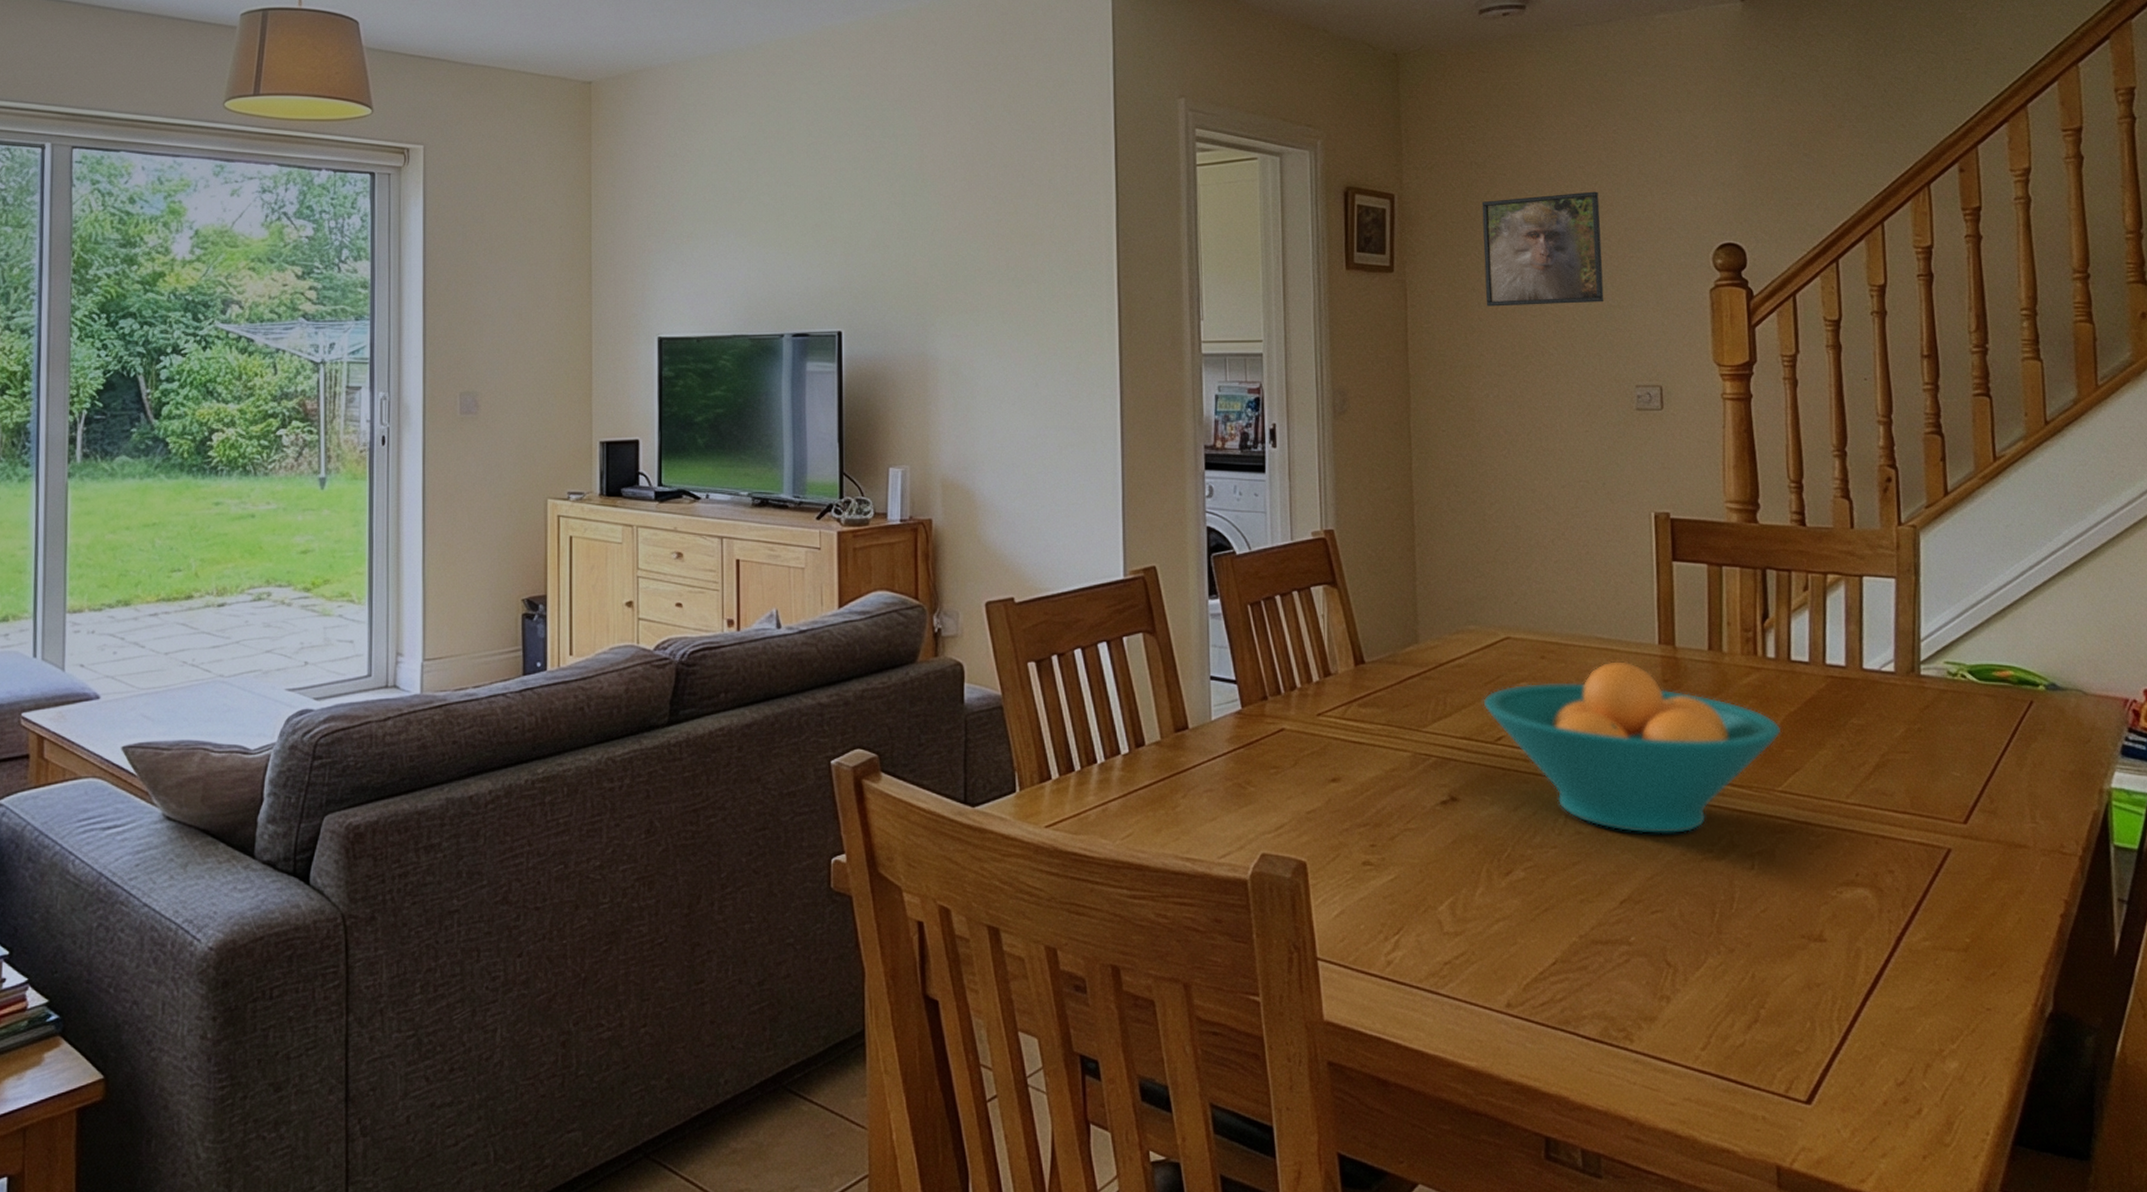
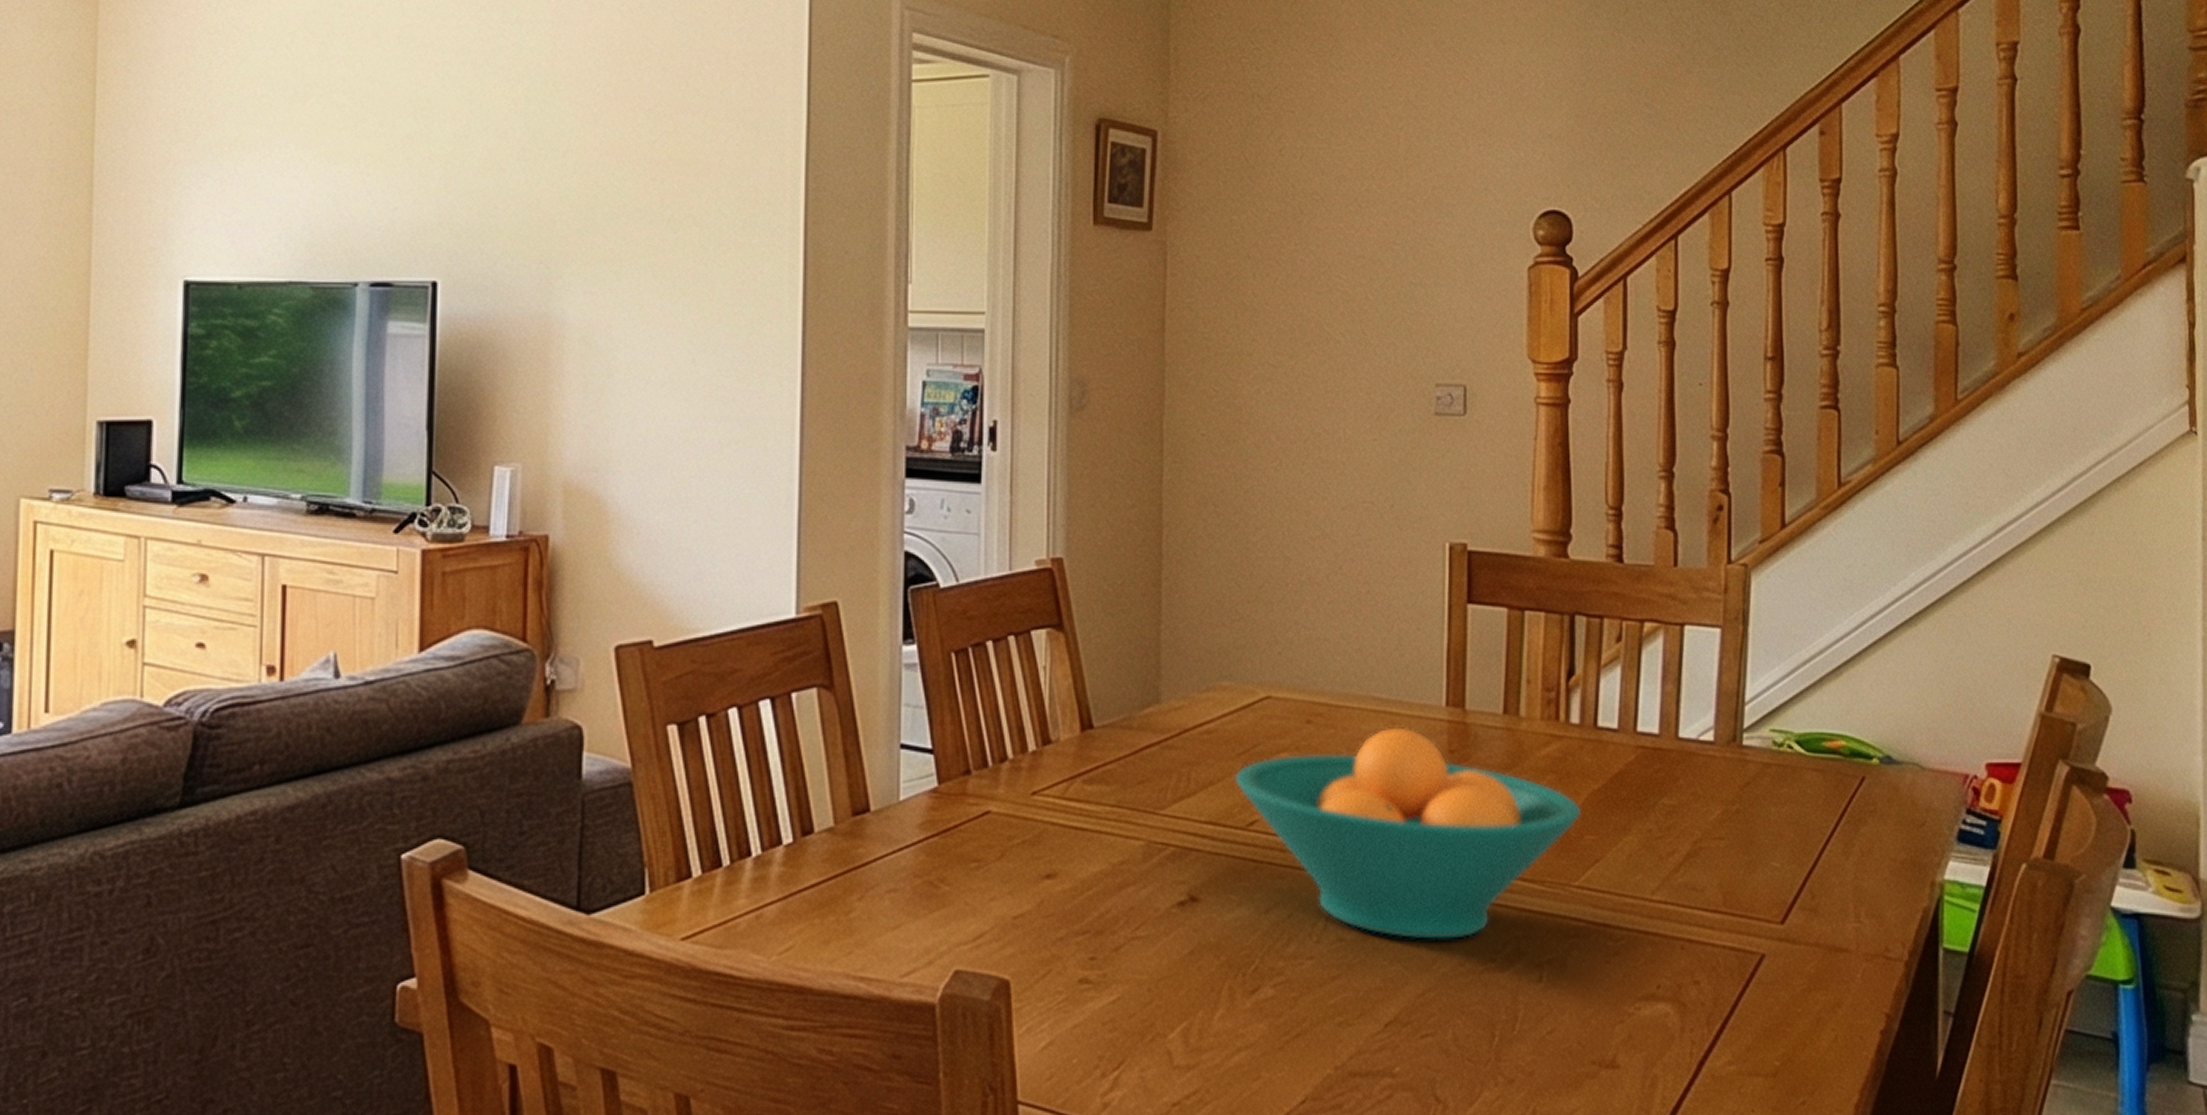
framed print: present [1481,191,1605,307] -> none [1262,138,1404,280]

